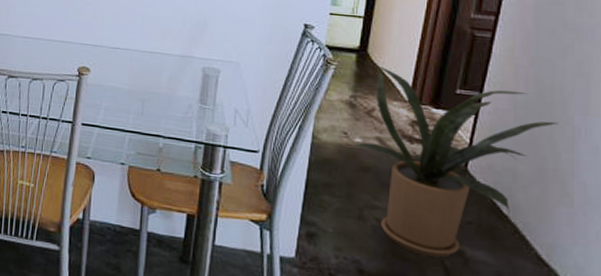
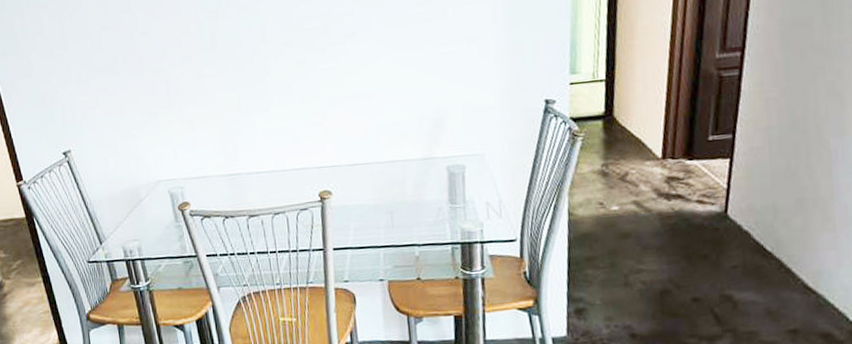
house plant: present [352,64,559,258] -> none [610,125,815,308]

